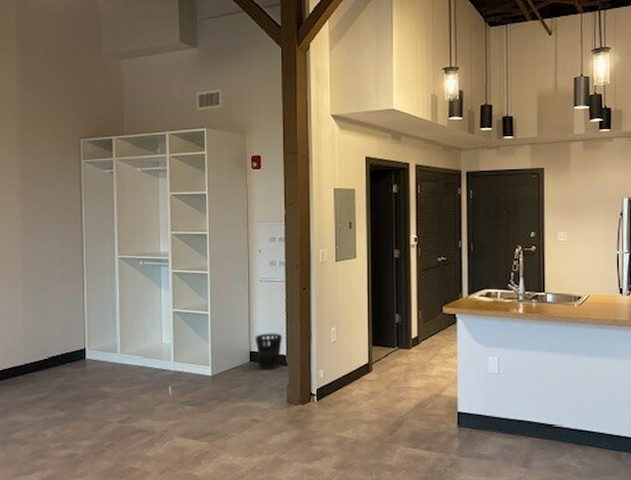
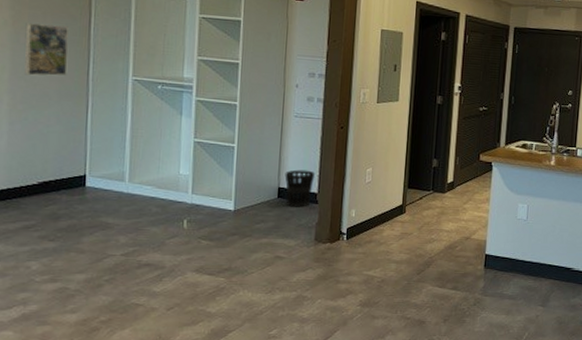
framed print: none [32,215,66,262] -> present [24,23,68,76]

